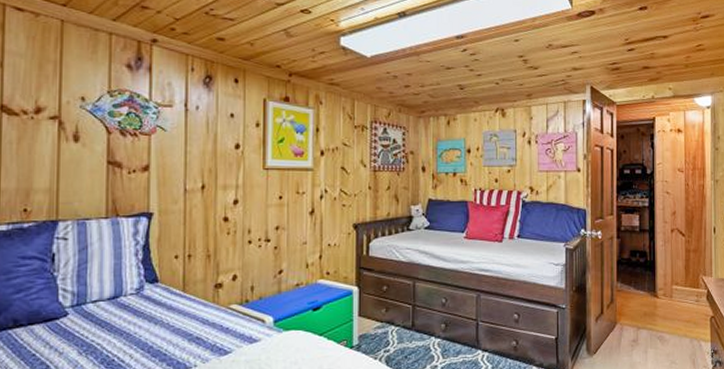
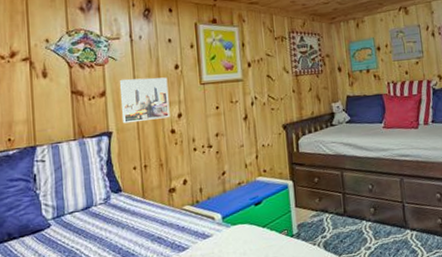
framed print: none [166,153,225,205] -> present [119,77,170,124]

